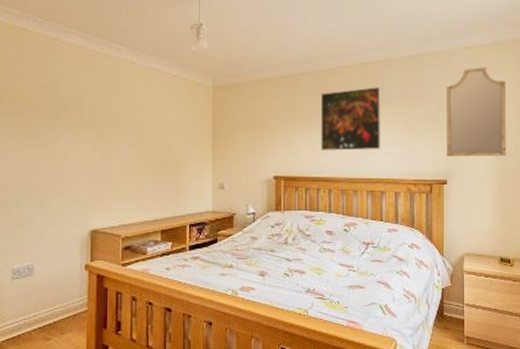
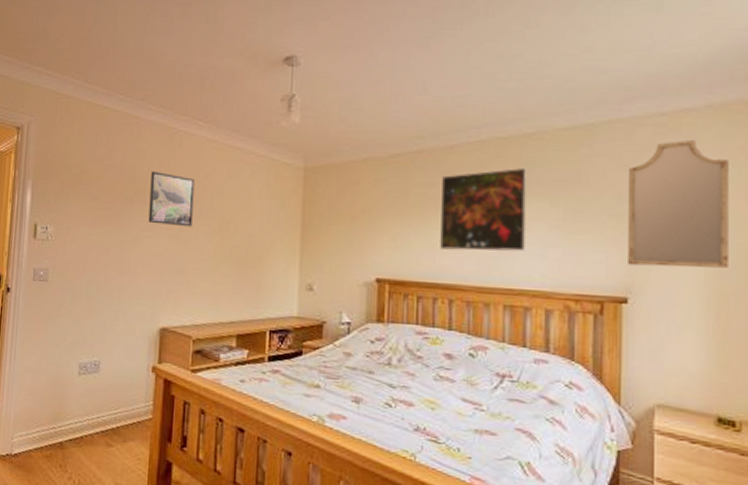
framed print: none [74,90,116,139] -> present [148,172,195,227]

